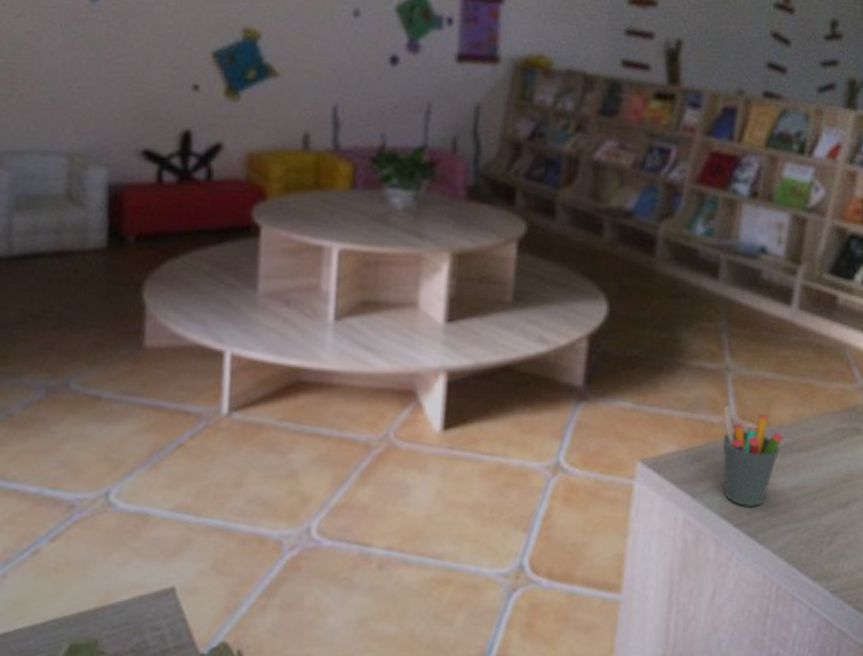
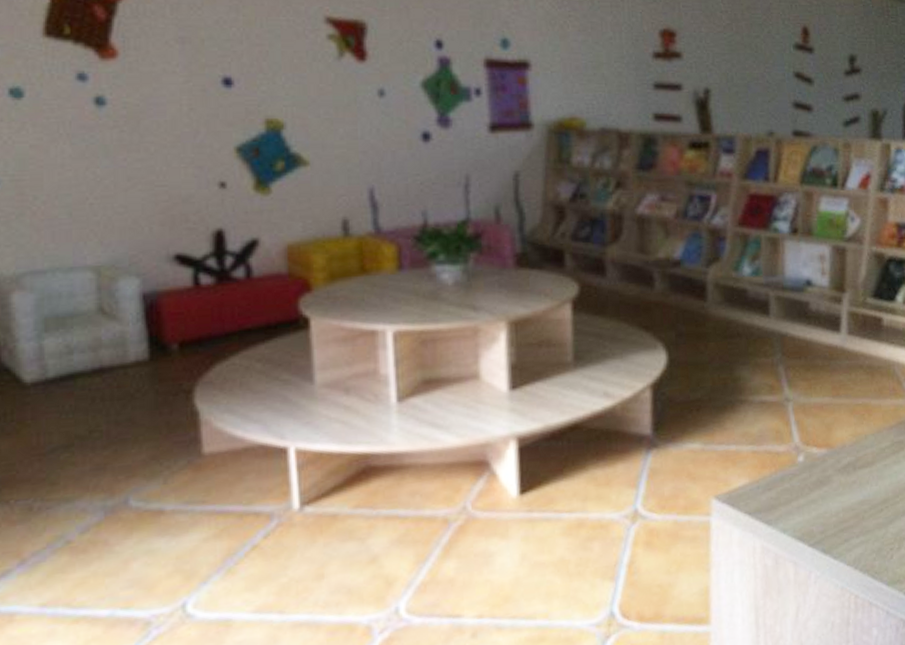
pen holder: present [722,406,783,508] -> none [788,434,846,527]

